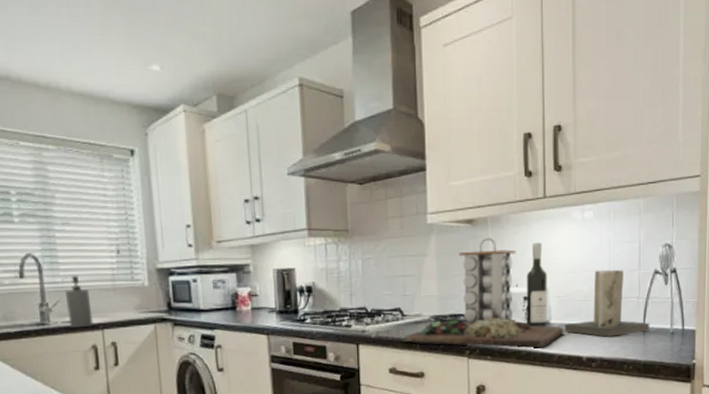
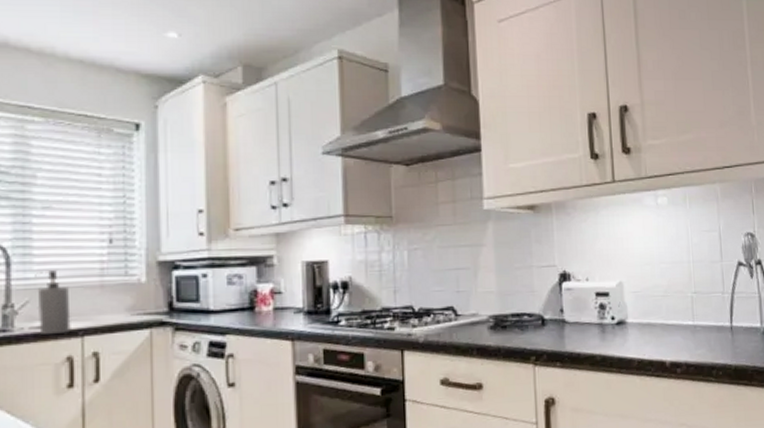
cutting board: present [403,317,565,349] -> none [456,317,644,354]
spice rack: present [459,237,516,326] -> none [520,225,588,327]
bottle: present [526,242,548,328] -> none [597,231,623,328]
paper towel roll: present [564,269,650,337] -> none [642,261,738,338]

